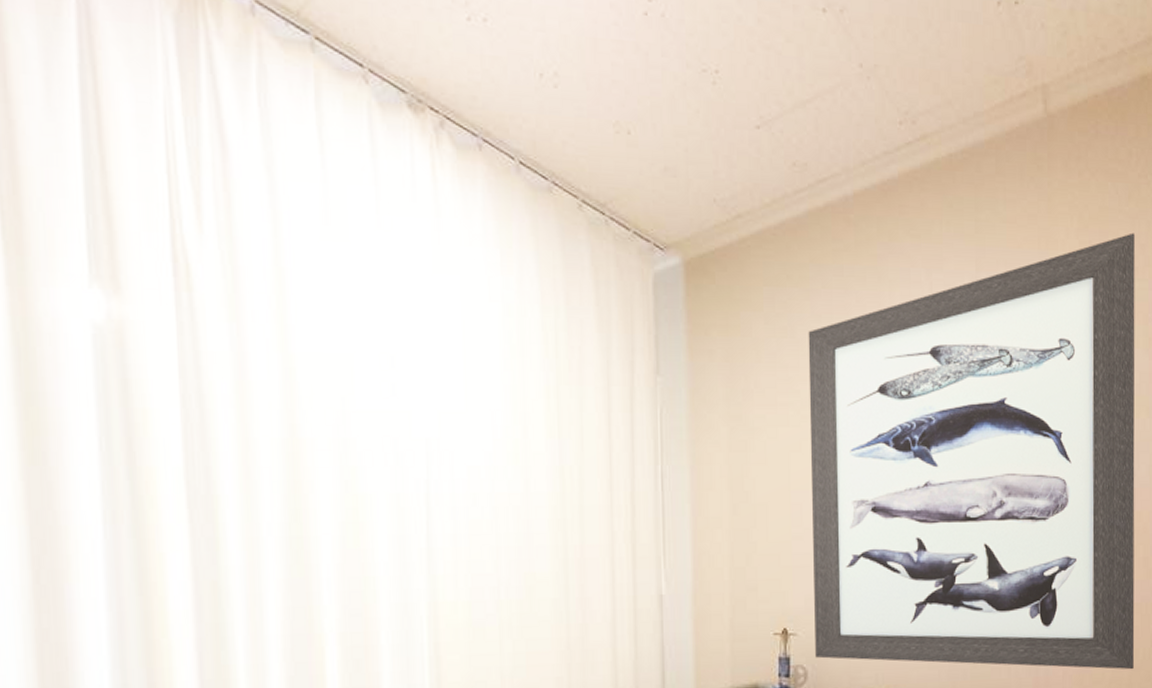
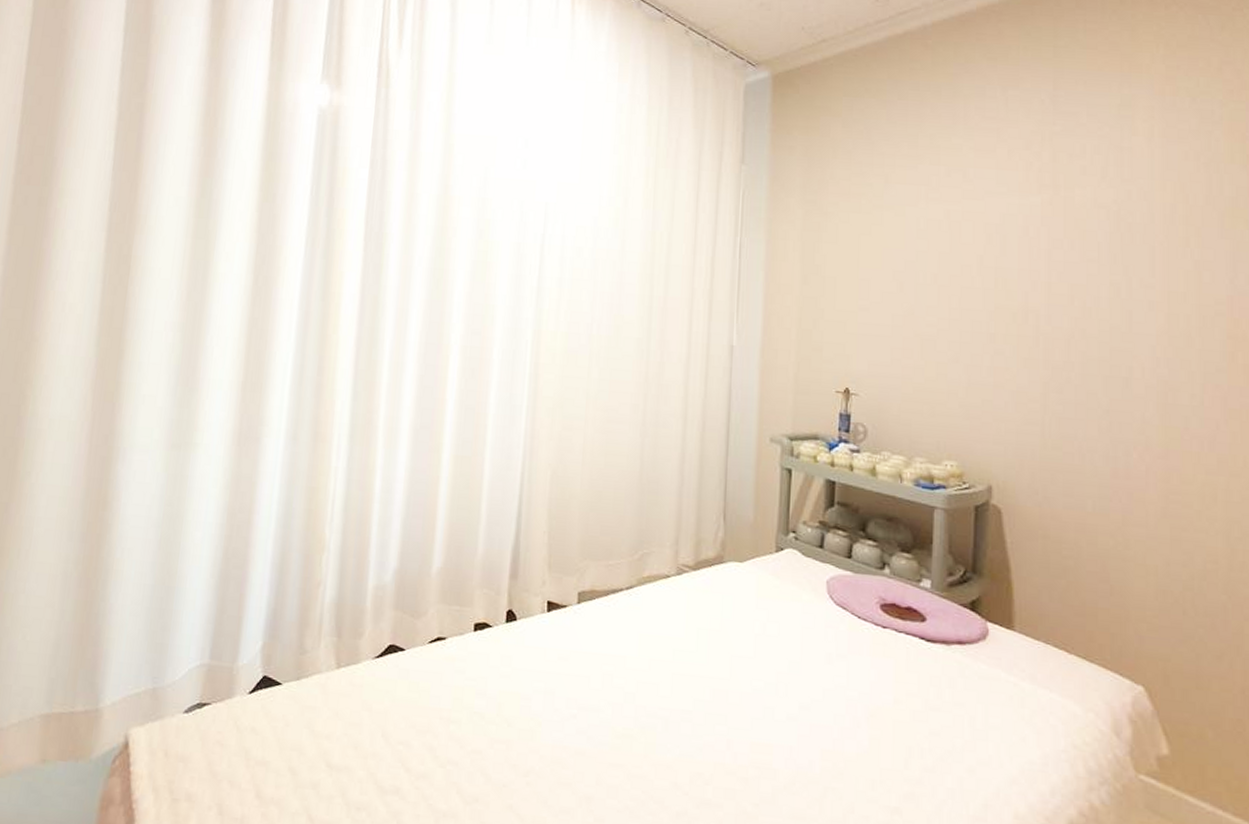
wall art: present [808,232,1135,670] -> none [876,59,1233,476]

